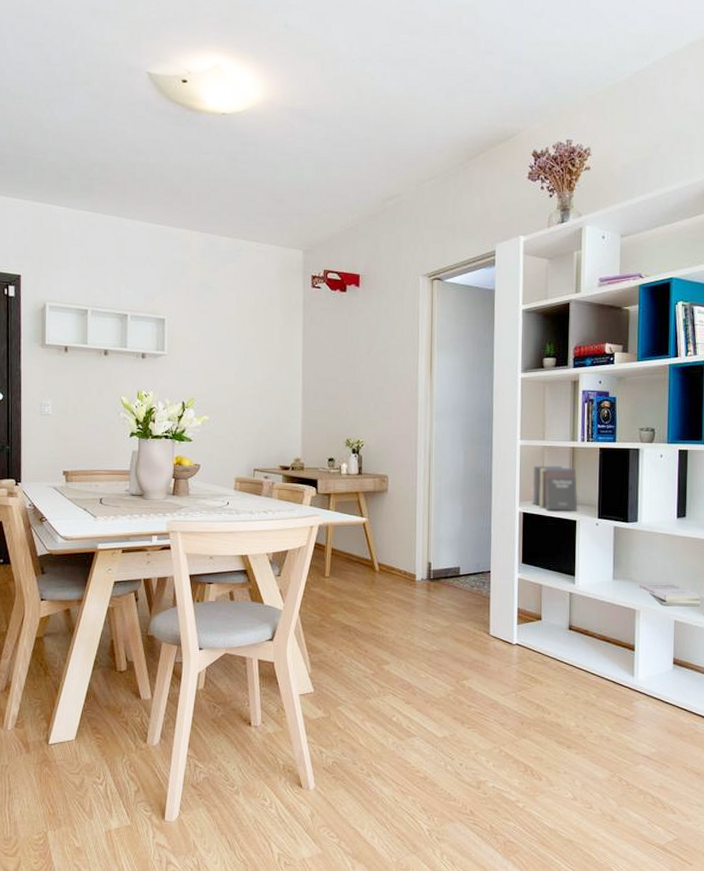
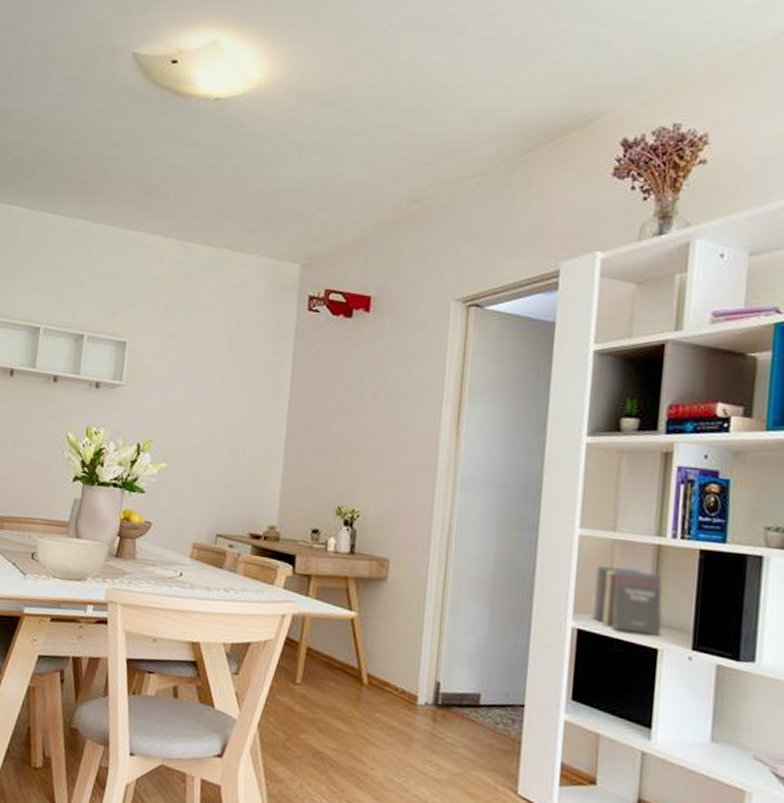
bowl: none [102,482,167,518] -> present [36,535,110,581]

